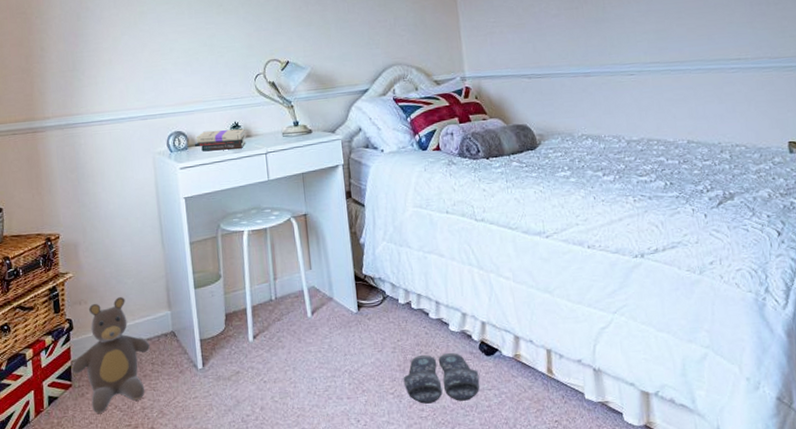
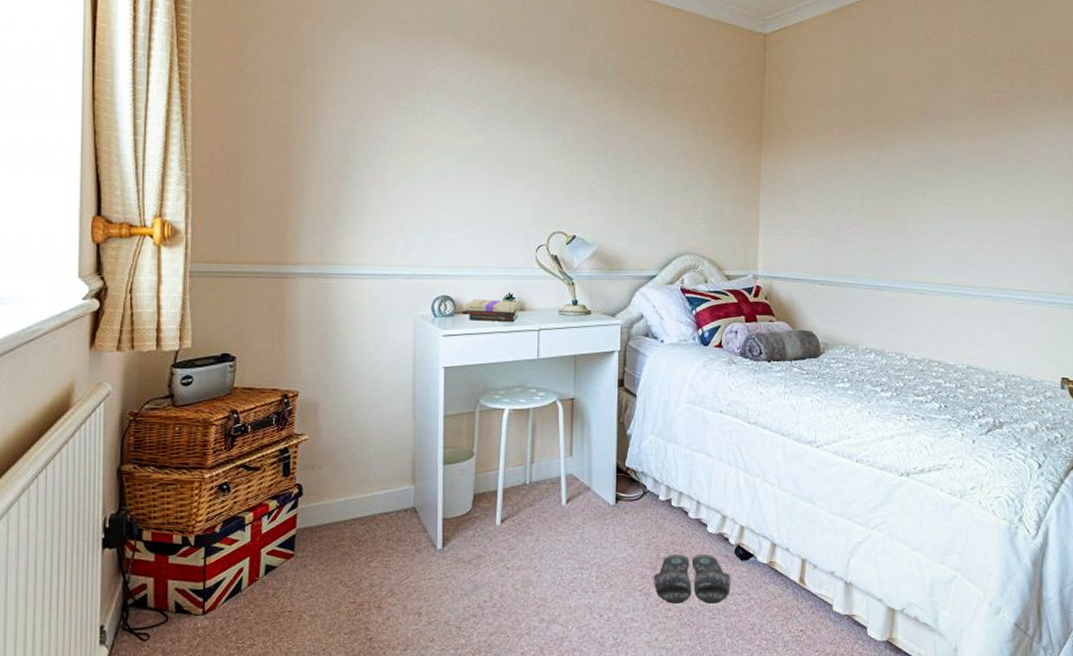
teddy bear: present [71,297,151,413] -> none [295,466,388,587]

